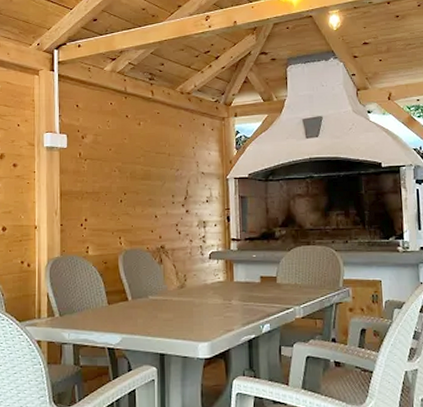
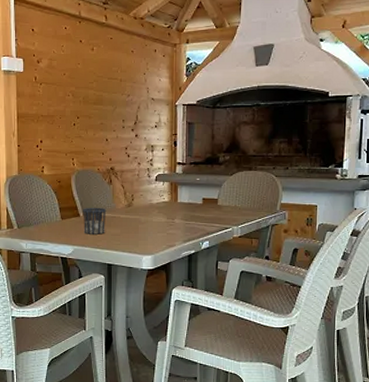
cup: none [131,289,157,321] -> present [82,207,107,235]

